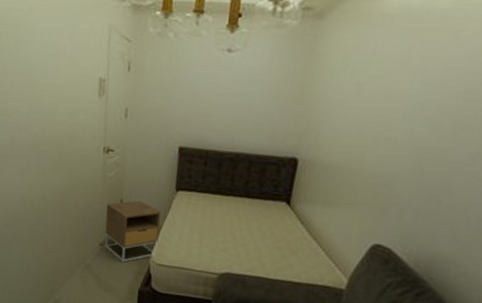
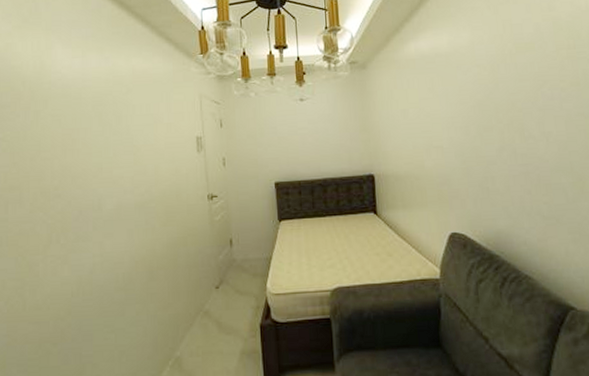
nightstand: present [105,200,162,263] -> none [217,237,271,301]

